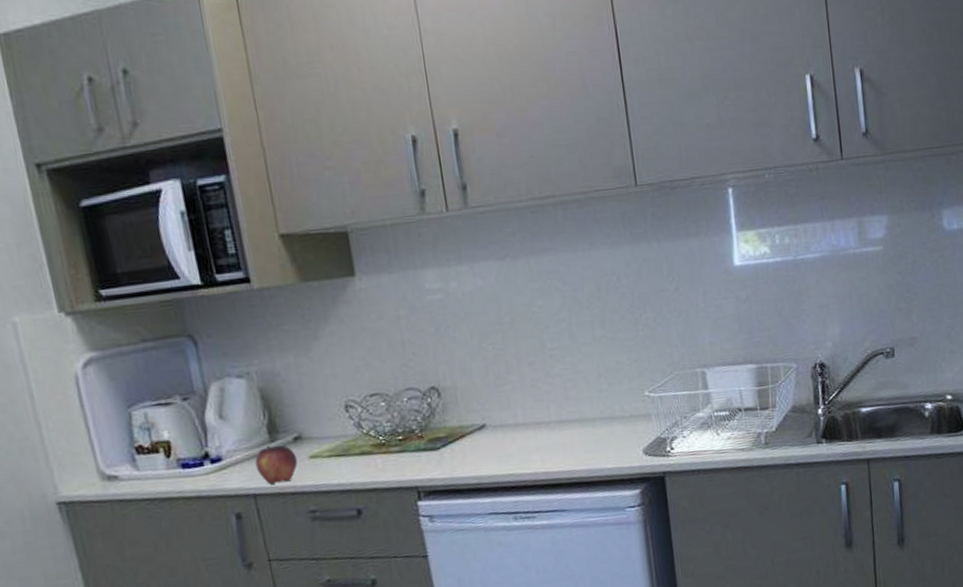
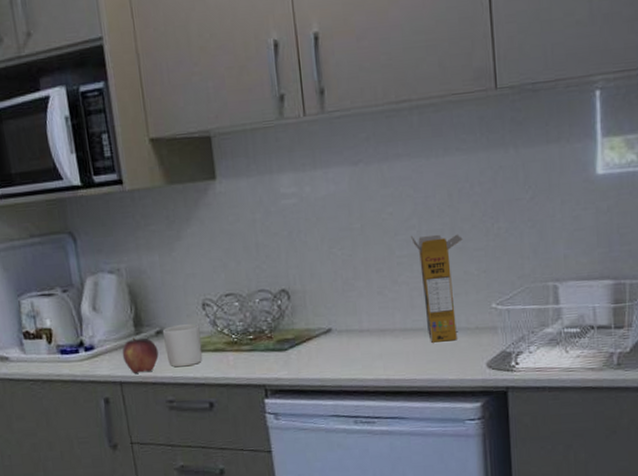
mug: none [300,427,348,475] -> present [162,323,203,368]
cereal box: none [562,325,613,433] -> present [411,234,463,343]

